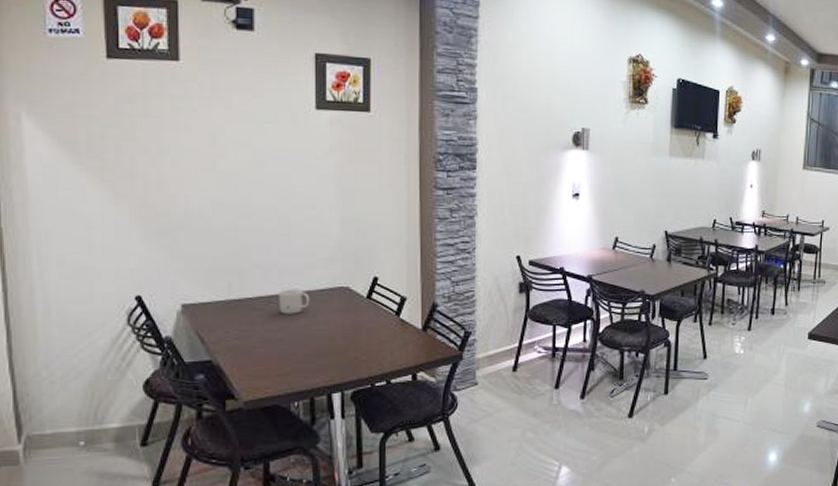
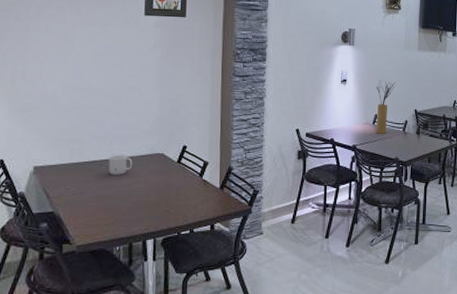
vase: none [616,194,641,261] -> present [376,80,395,134]

